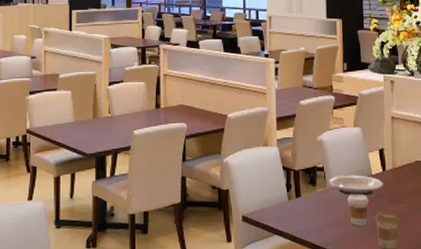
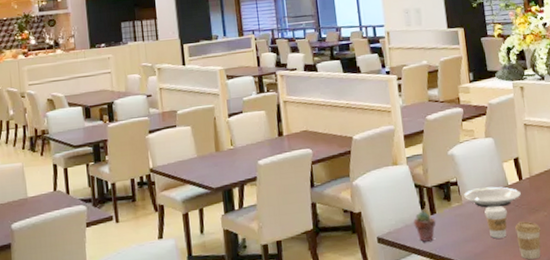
potted succulent: none [279,193,300,224] -> present [414,211,436,242]

